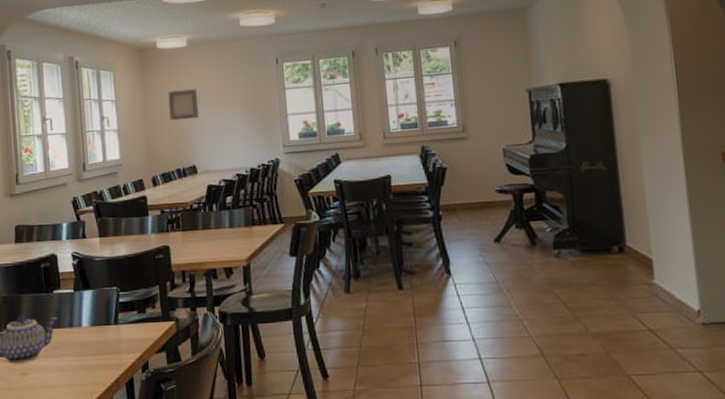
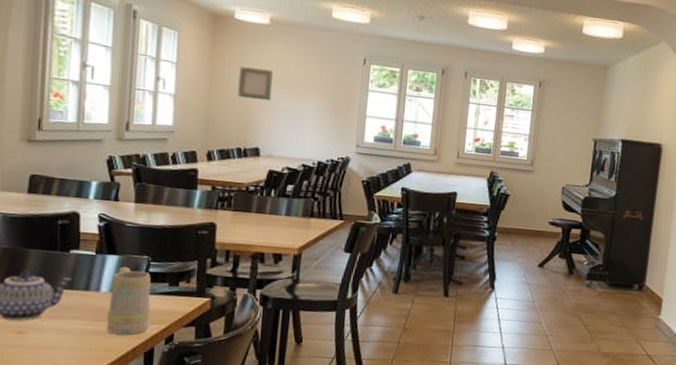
mug: none [89,300,127,368] -> present [107,266,151,335]

